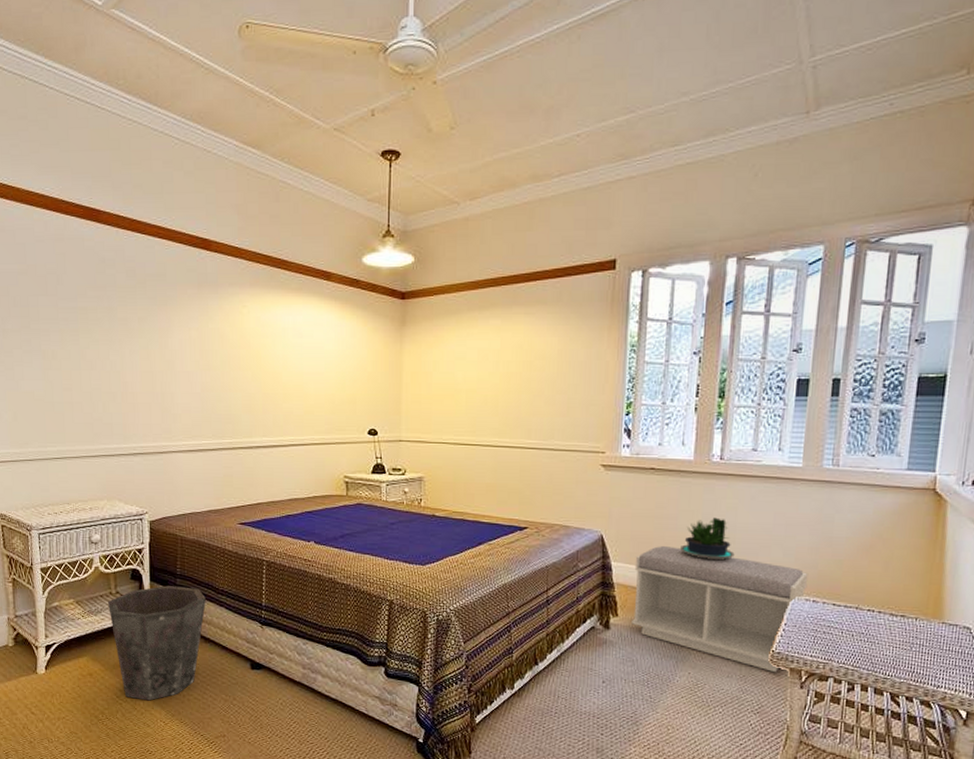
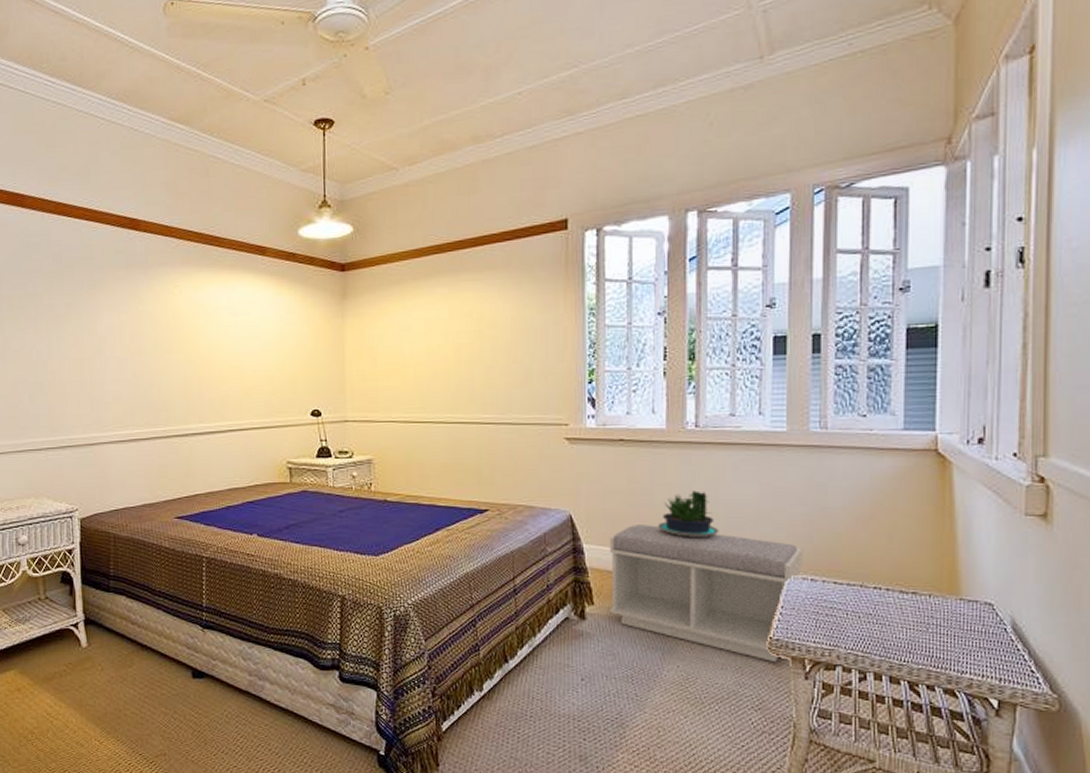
waste bin: present [108,586,206,701] -> none [37,588,142,717]

